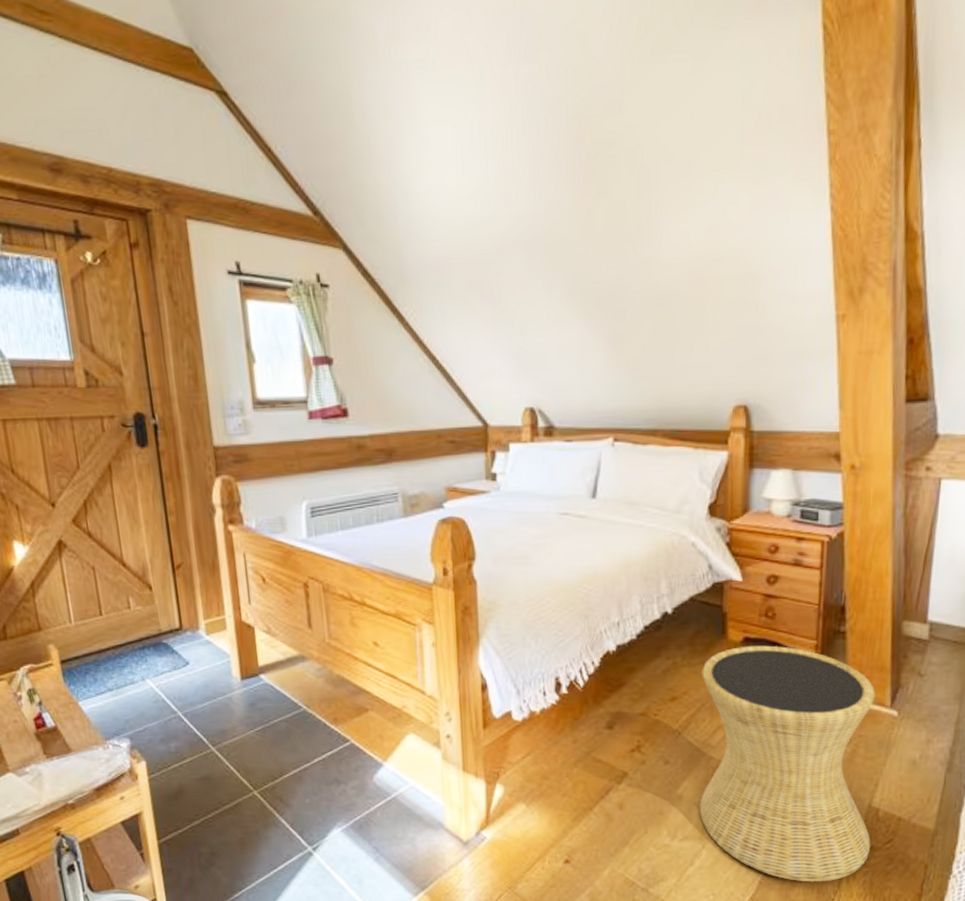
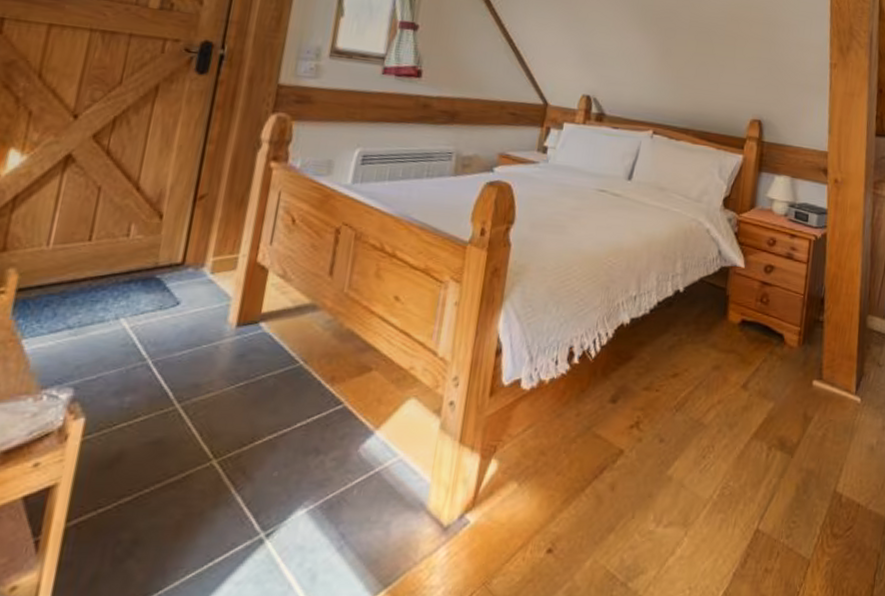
side table: present [699,645,876,882] -> none [686,328,844,574]

